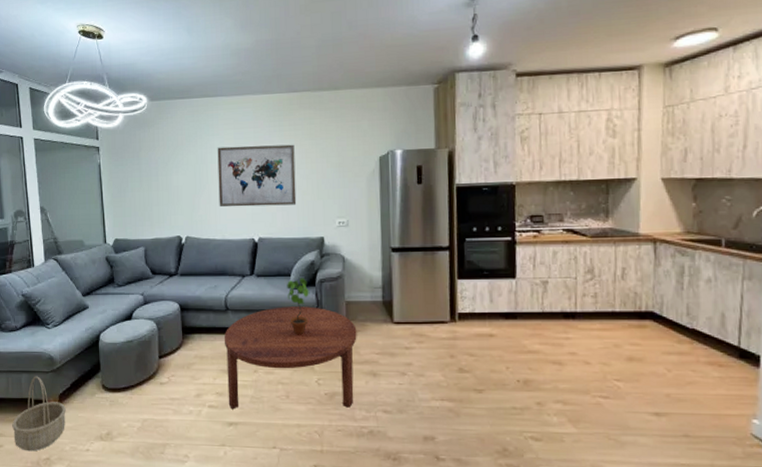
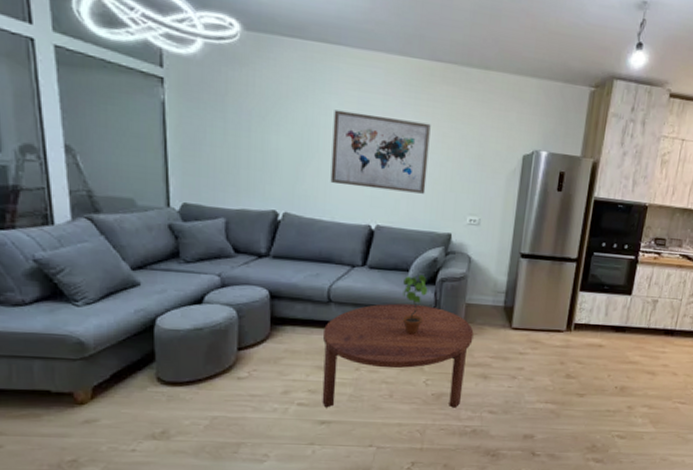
basket: present [12,376,66,452] -> none [18,363,103,453]

